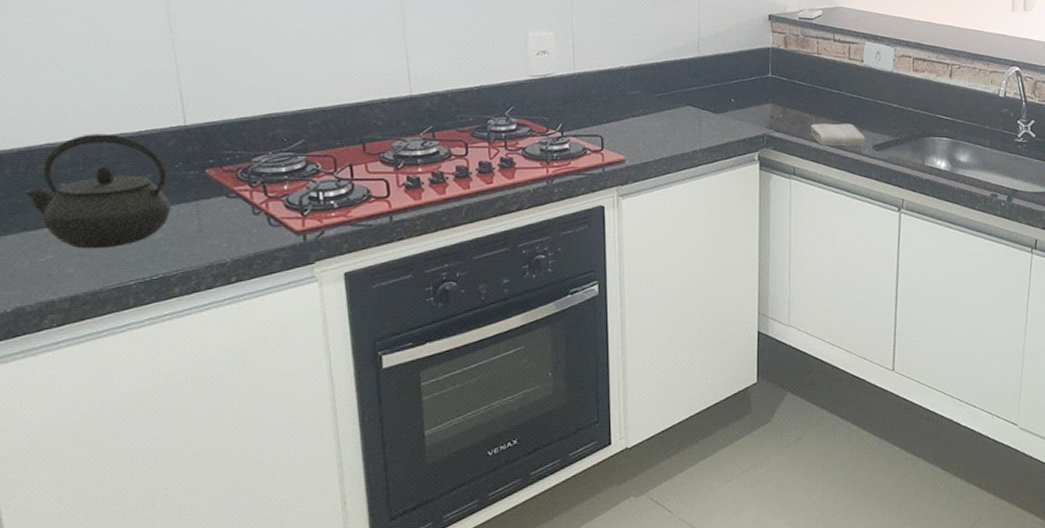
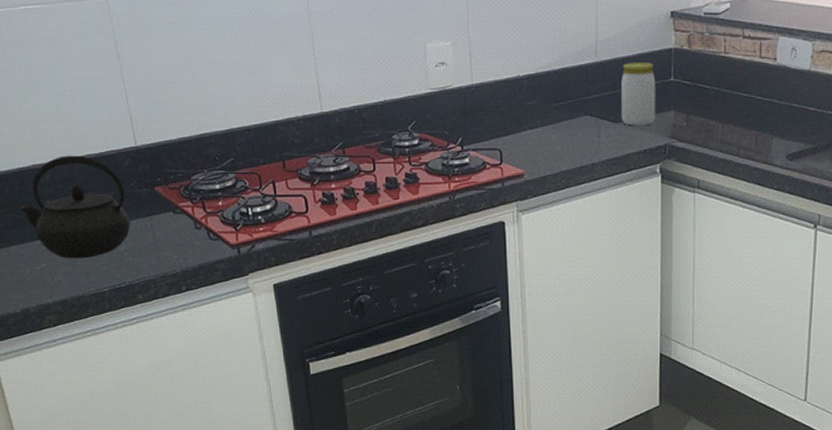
jar: none [721,59,755,117] -> present [620,63,656,126]
washcloth: present [811,123,866,146] -> none [717,130,778,156]

